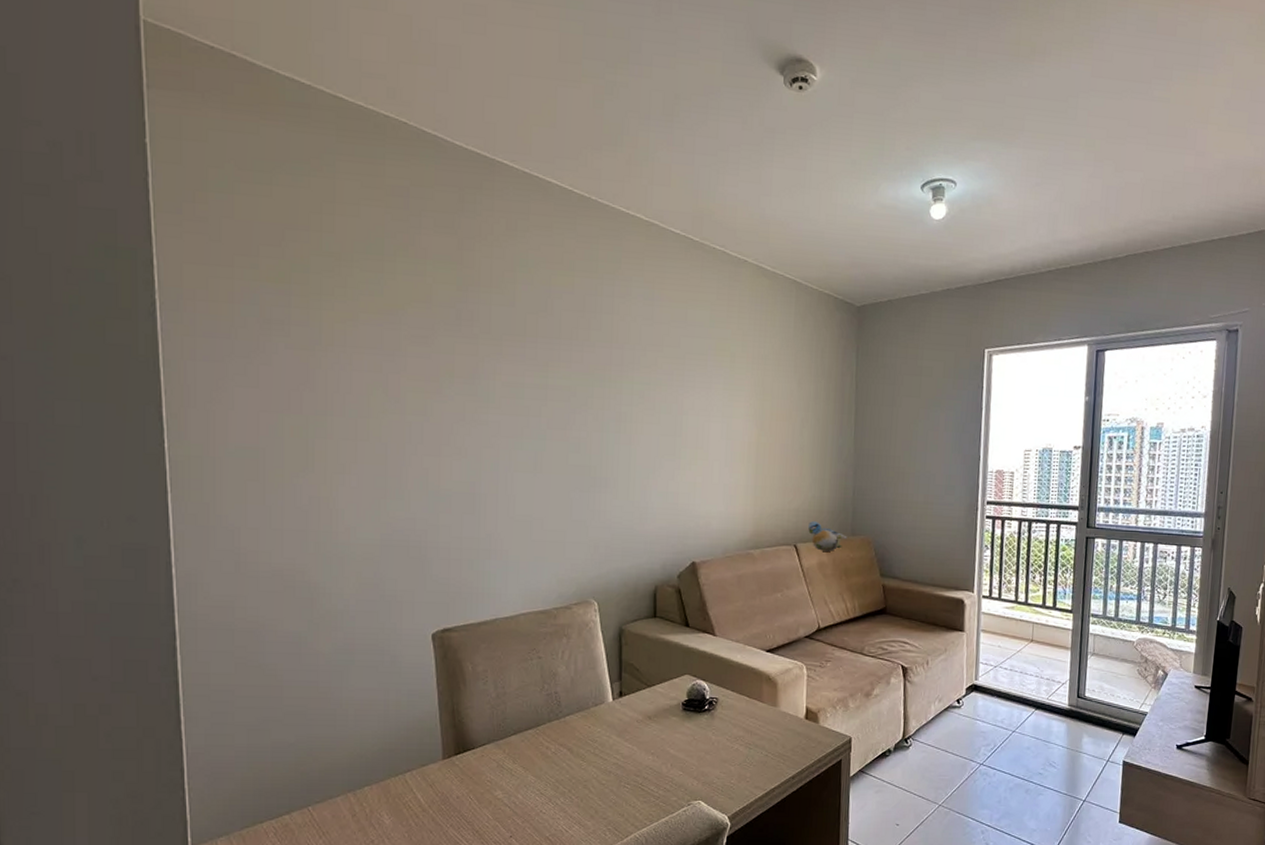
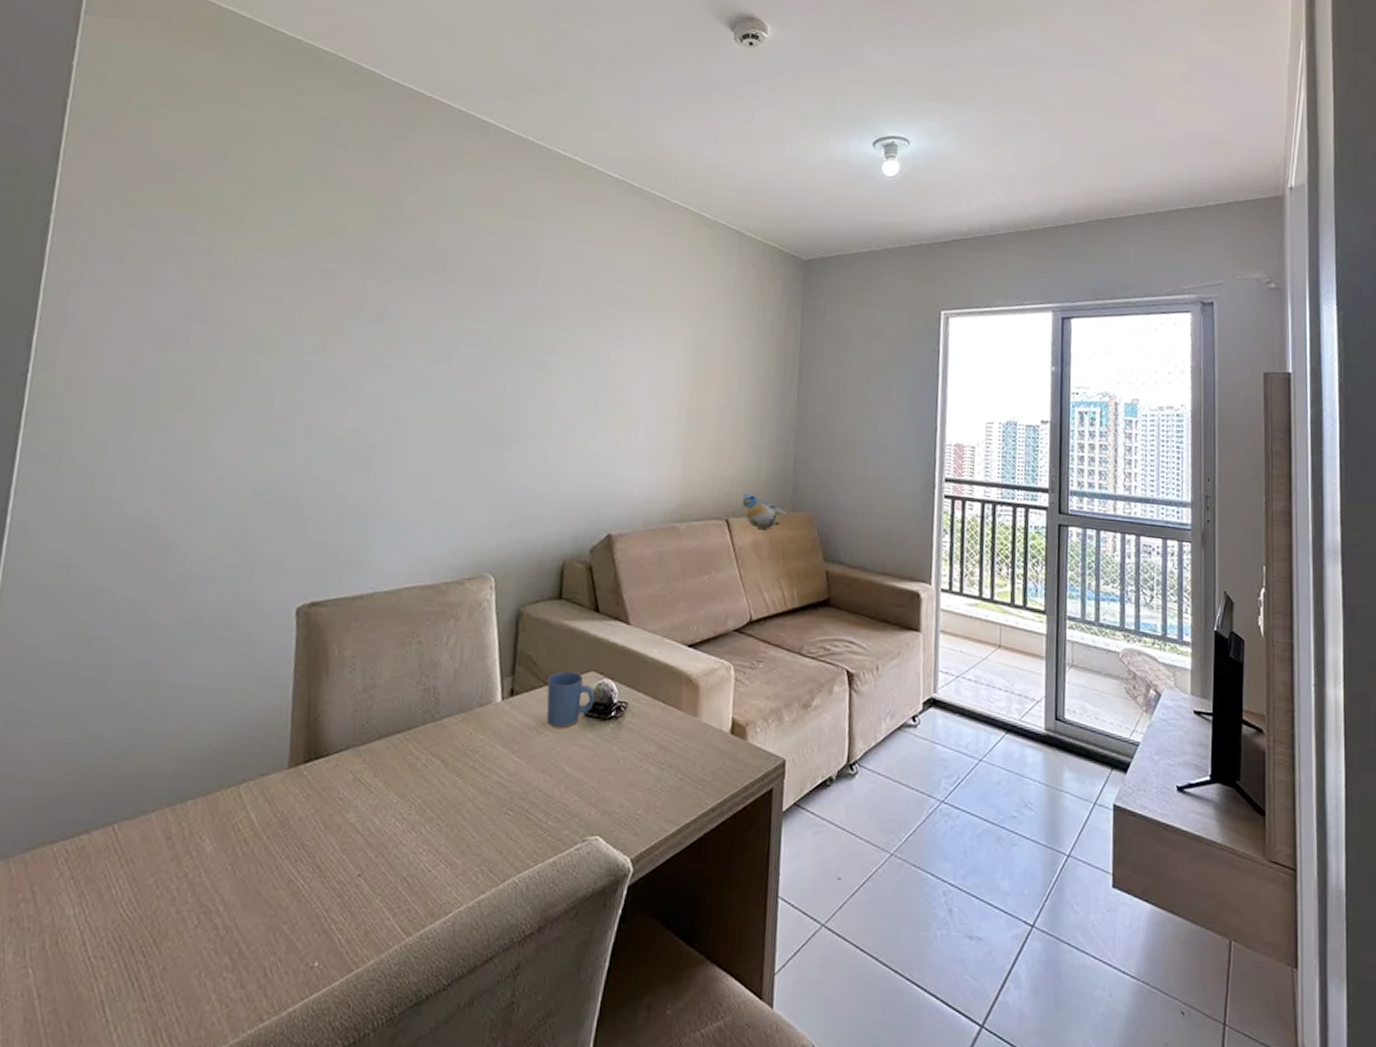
mug: none [650,675,690,720] -> present [546,671,595,728]

